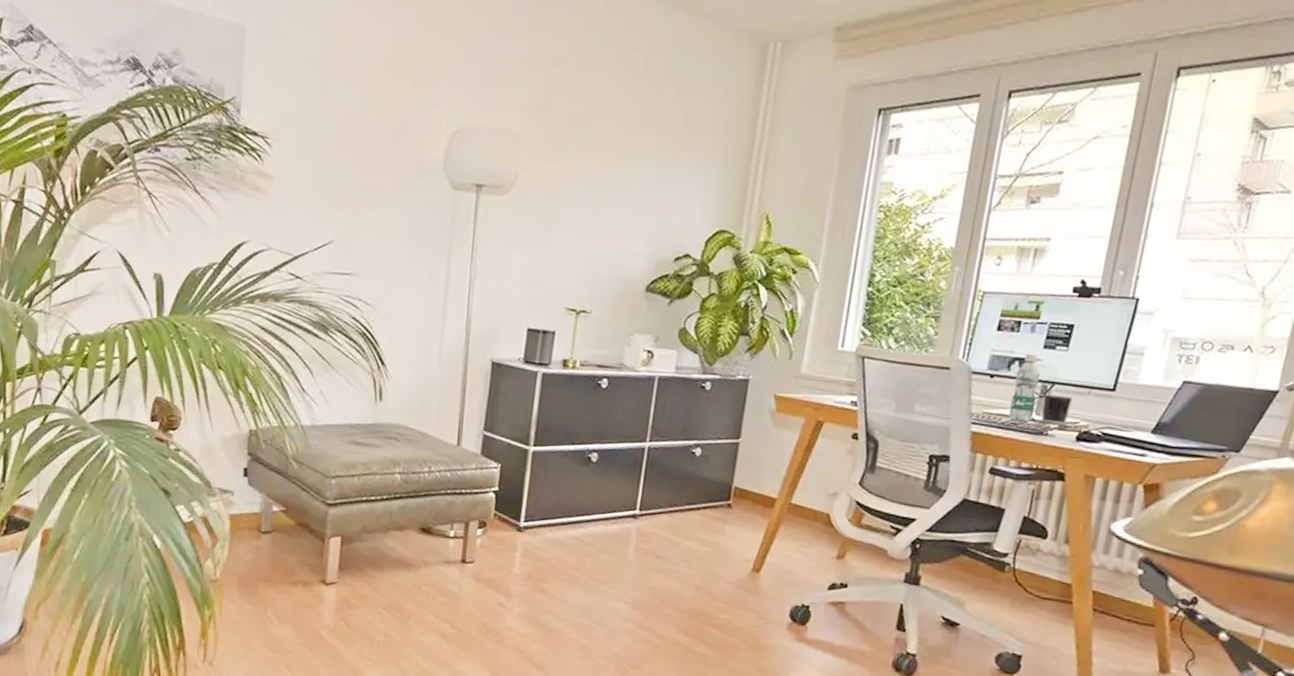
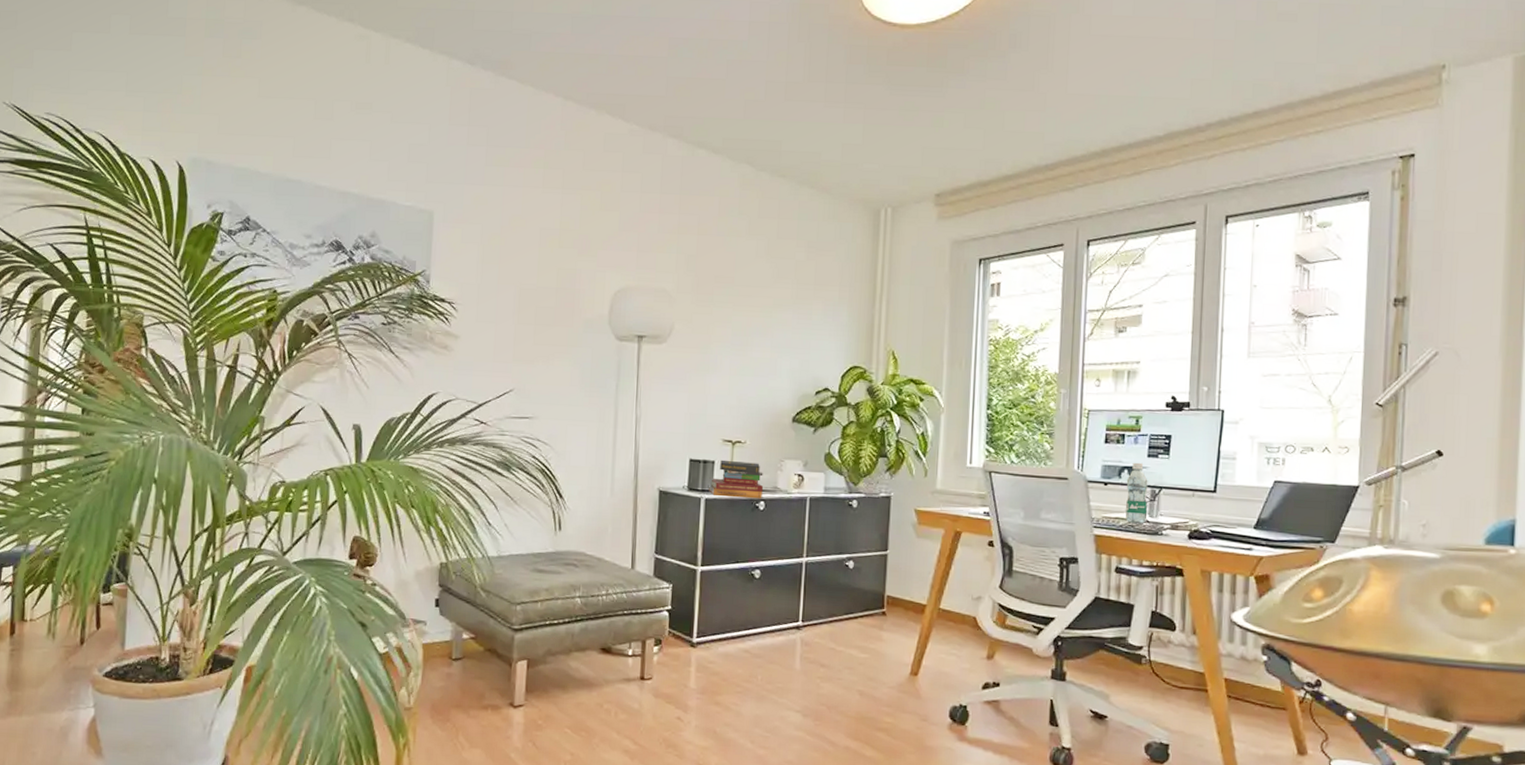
books: none [547,330,609,376] -> present [709,459,764,499]
mug: present [1041,393,1073,425] -> none [1153,497,1180,525]

